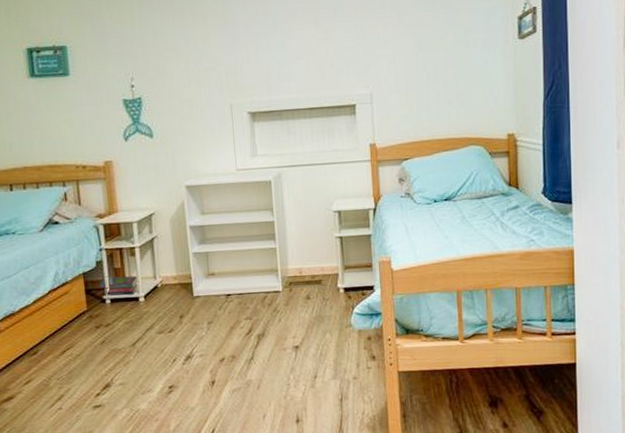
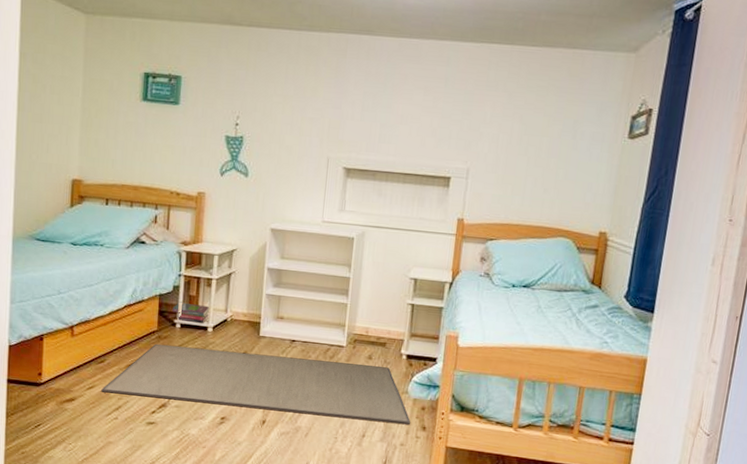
rug: none [39,304,360,385] -> present [101,343,411,424]

